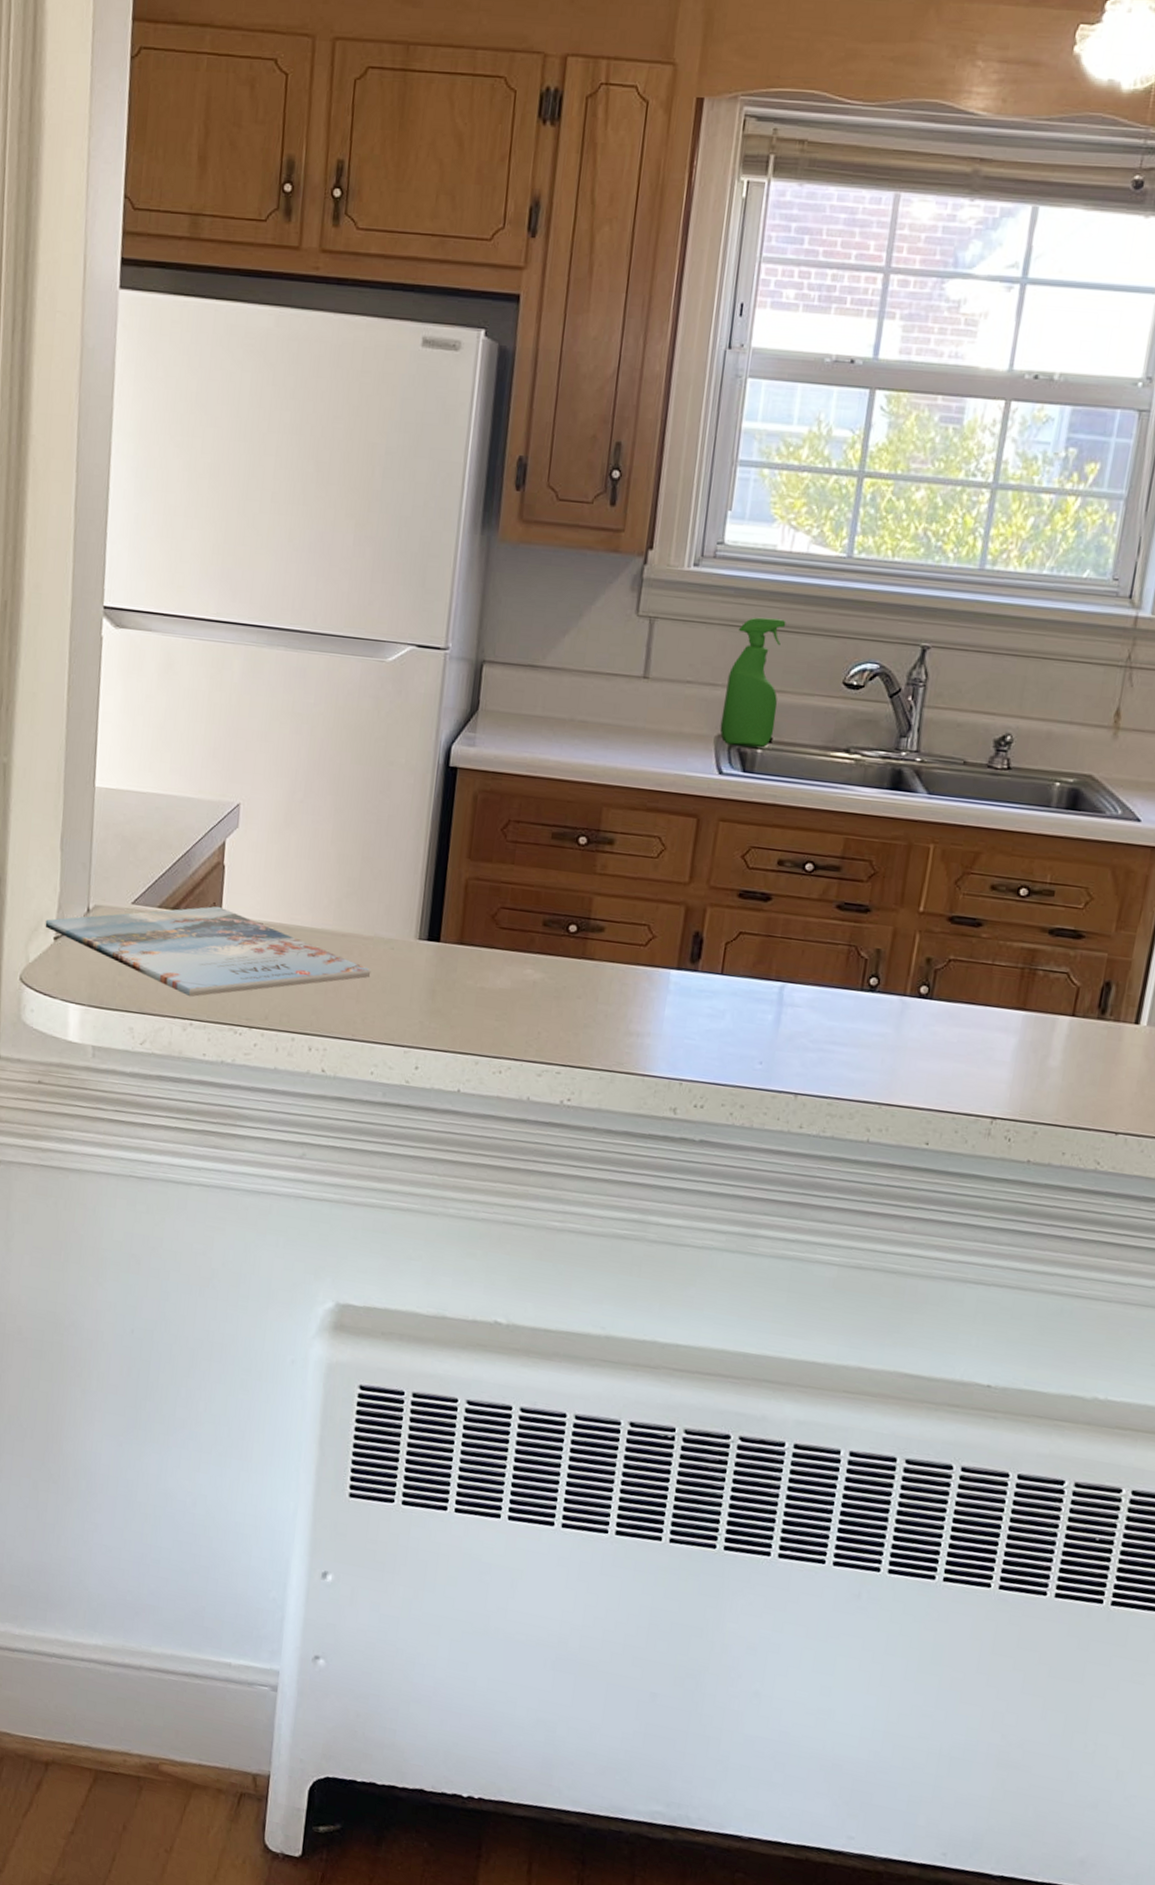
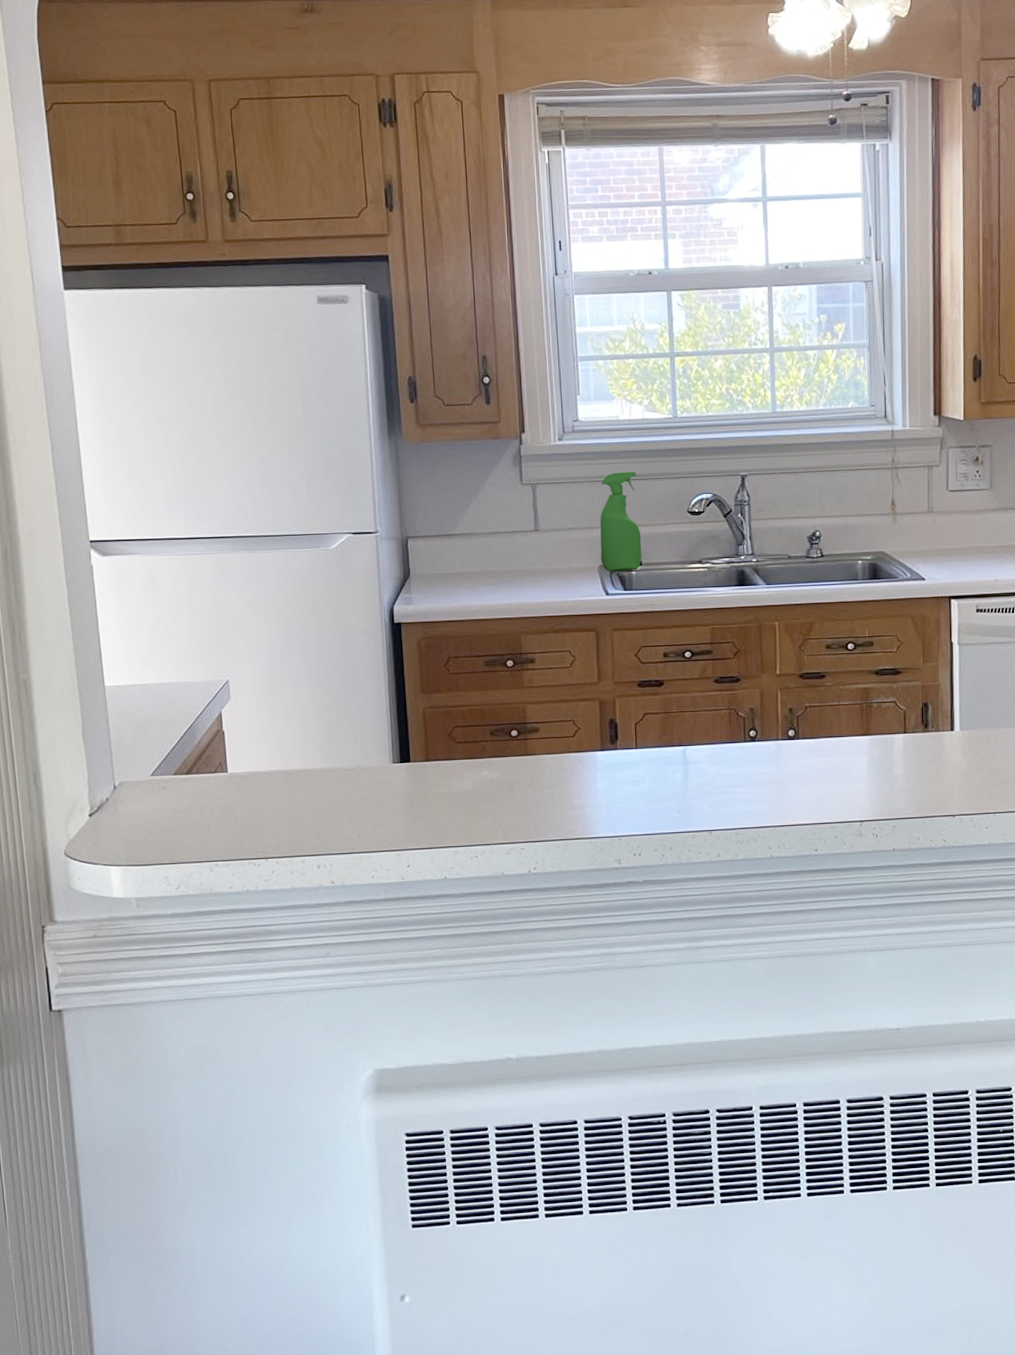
magazine: present [45,906,371,997] -> none [79,765,359,843]

